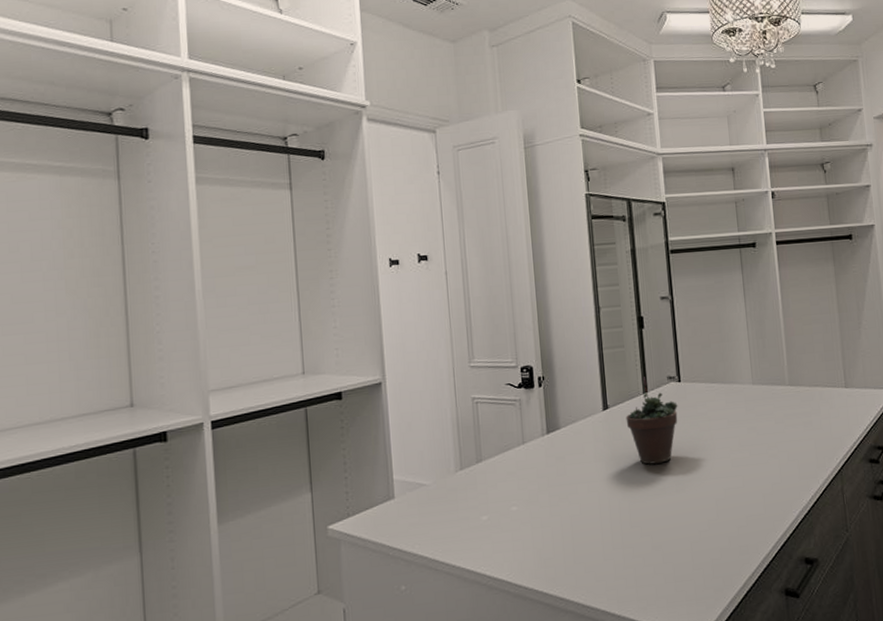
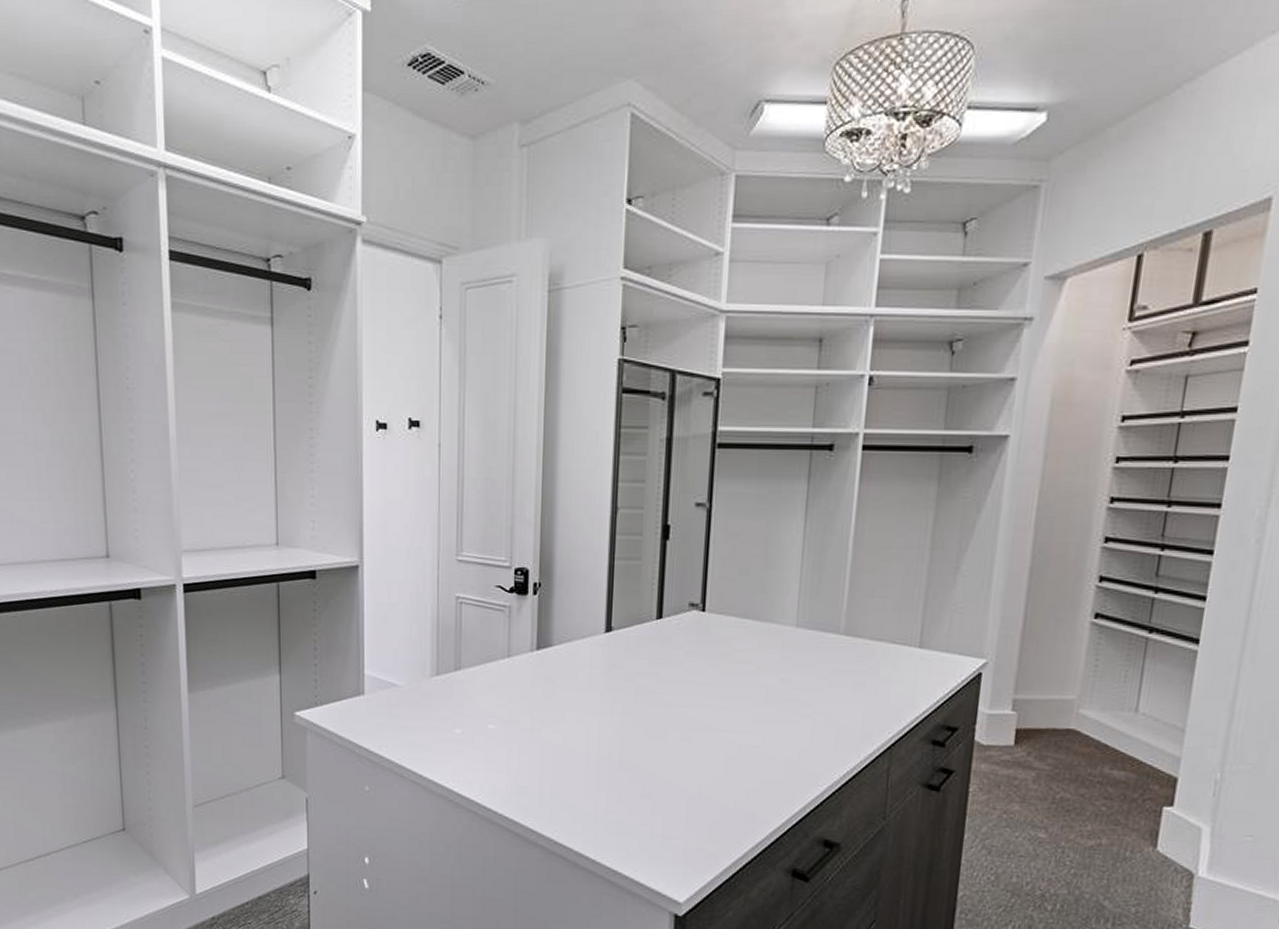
succulent plant: present [626,377,678,465] -> none [631,599,697,704]

